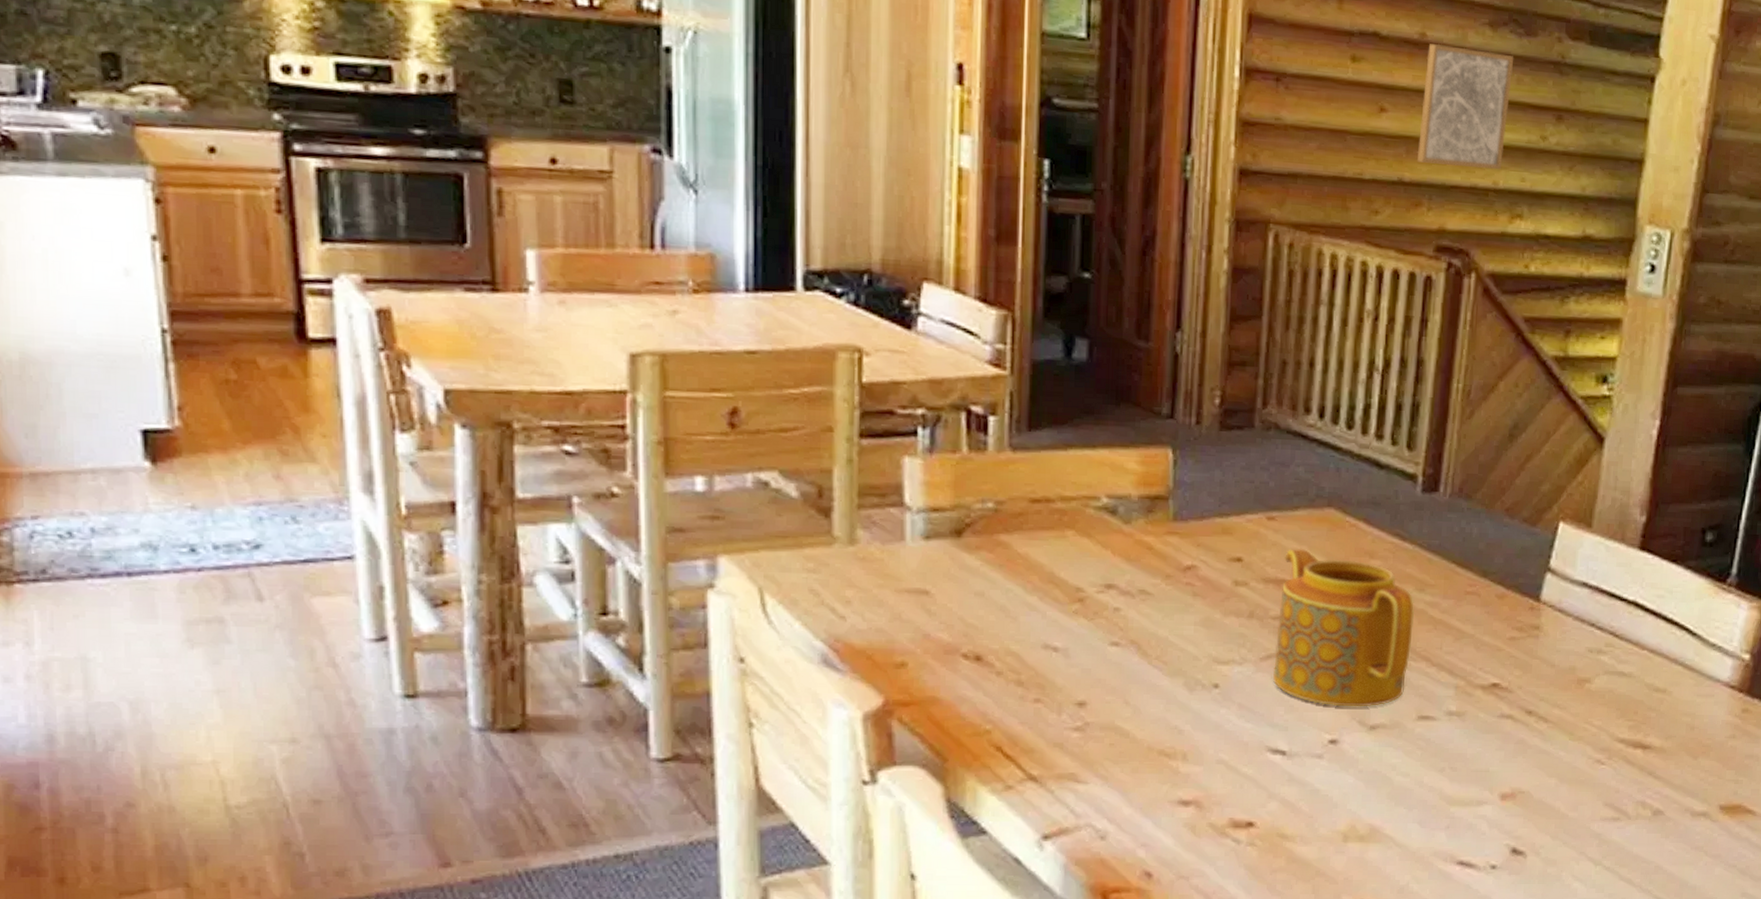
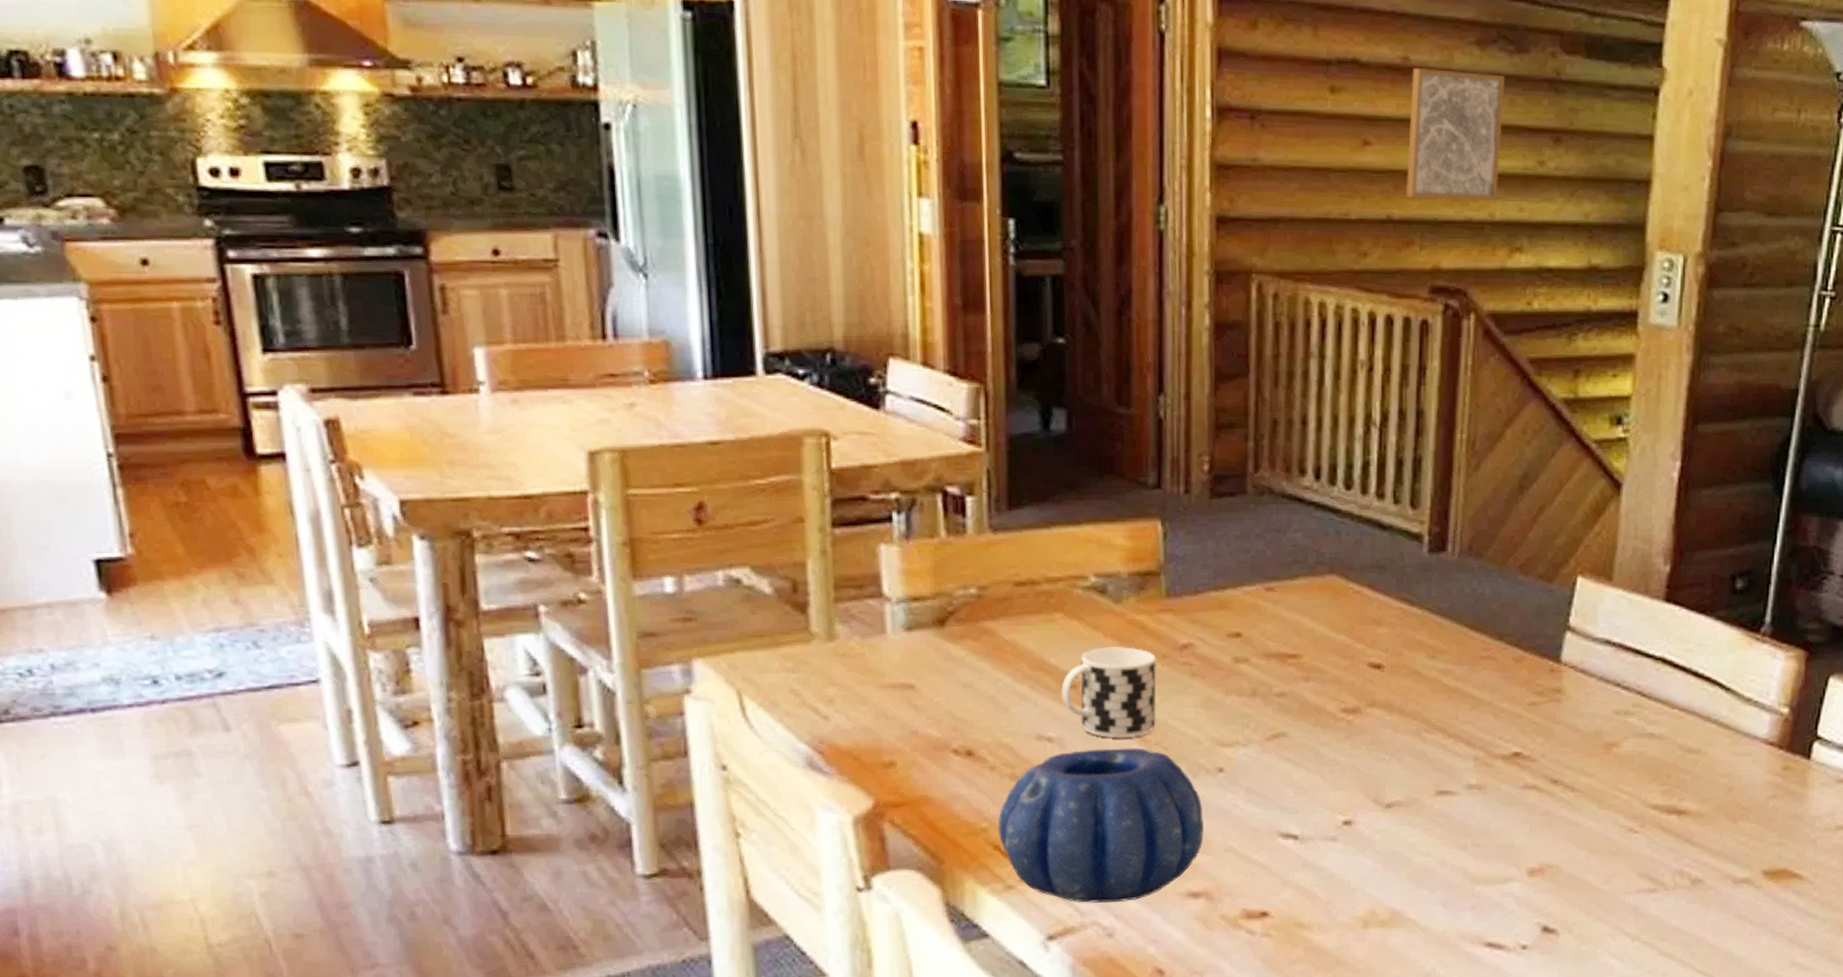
decorative bowl: none [1002,660,1197,806] -> present [998,747,1204,903]
cup: none [1069,565,1161,651] -> present [1061,647,1157,738]
teapot: present [1273,548,1414,707] -> none [1280,619,1426,785]

